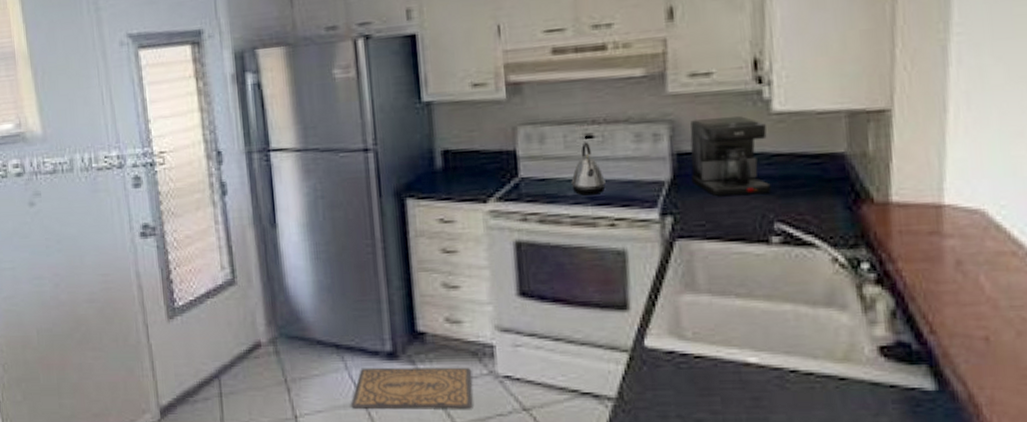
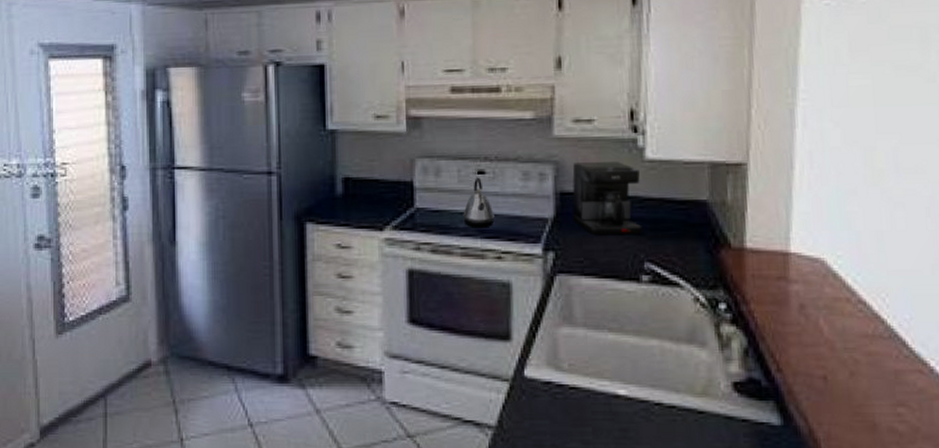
doormat: present [350,367,473,409] -> none [237,390,360,434]

